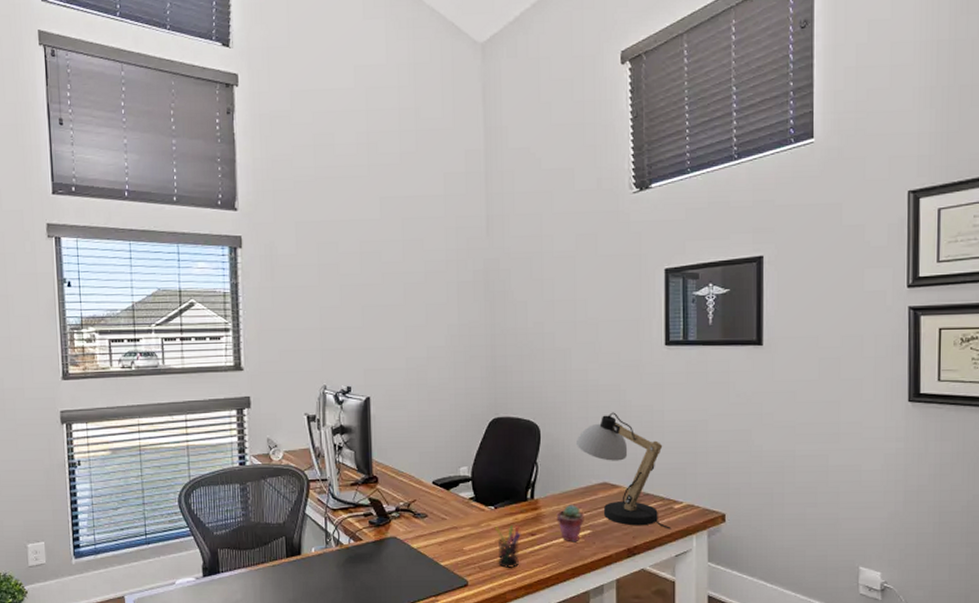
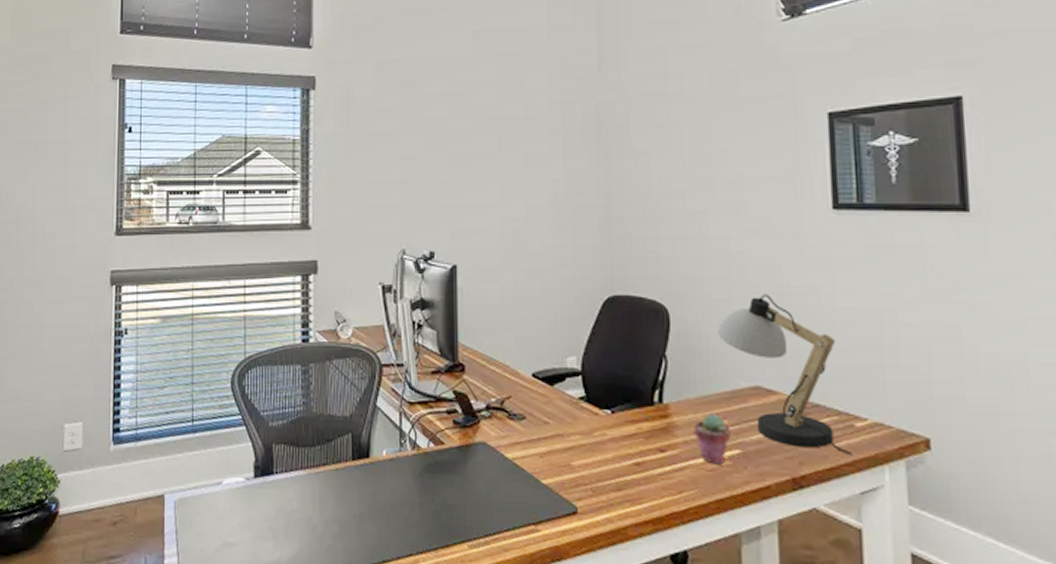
pen holder: present [494,525,521,568] -> none [611,436,646,494]

